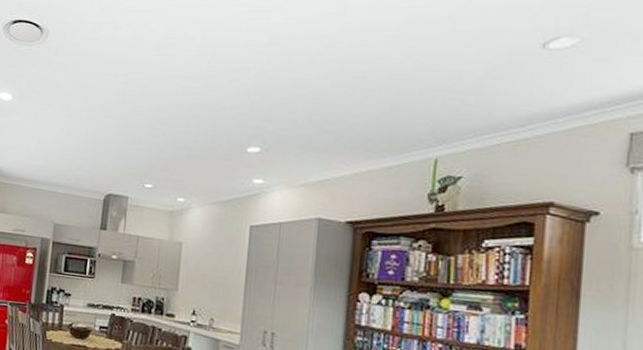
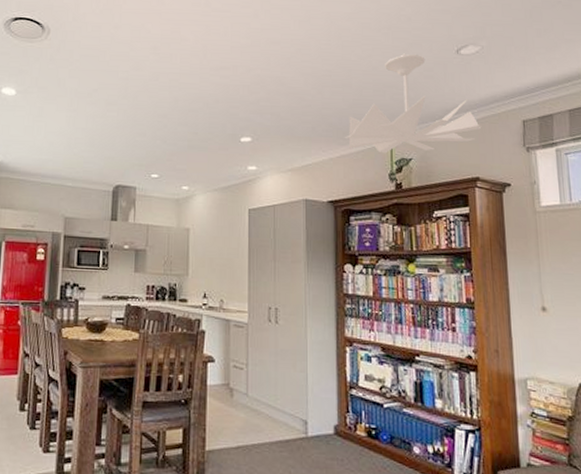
ceiling fan: none [376,49,567,170] -> present [345,53,482,154]

